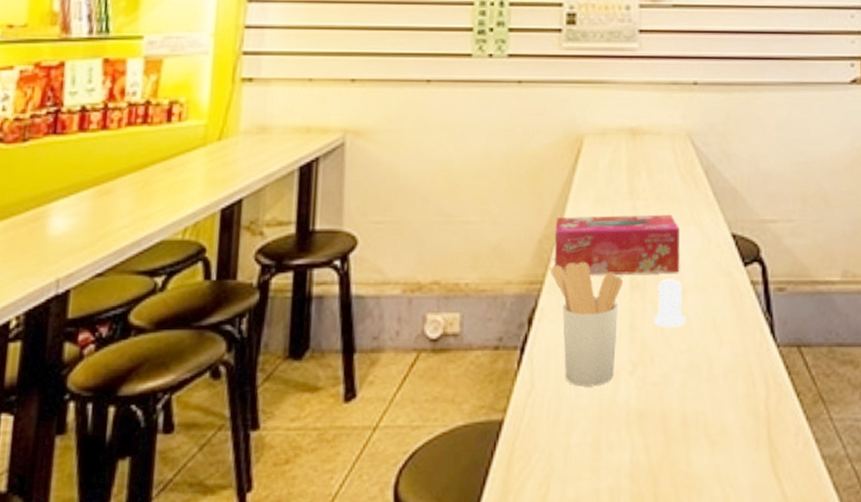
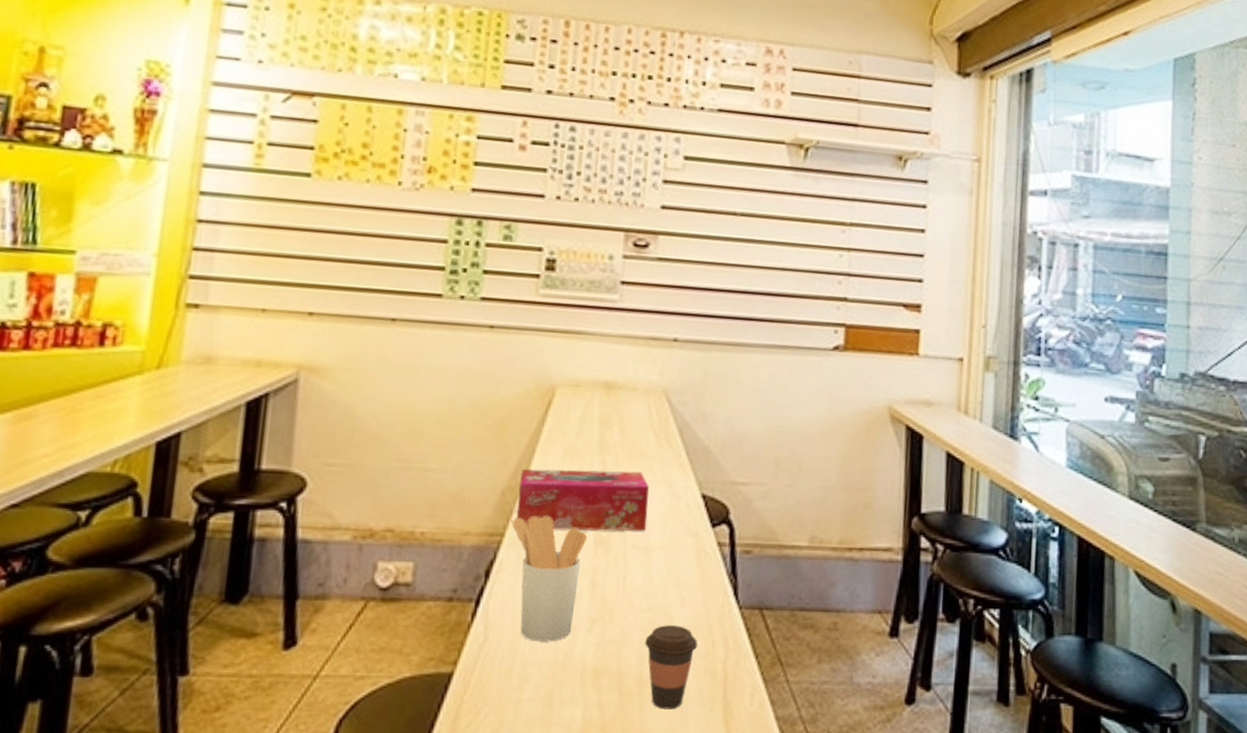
salt shaker: present [654,280,686,327] -> none [616,537,649,586]
coffee cup: none [686,366,739,451] -> present [645,625,698,710]

